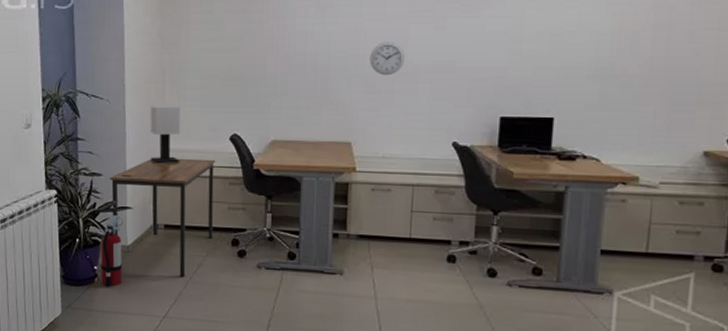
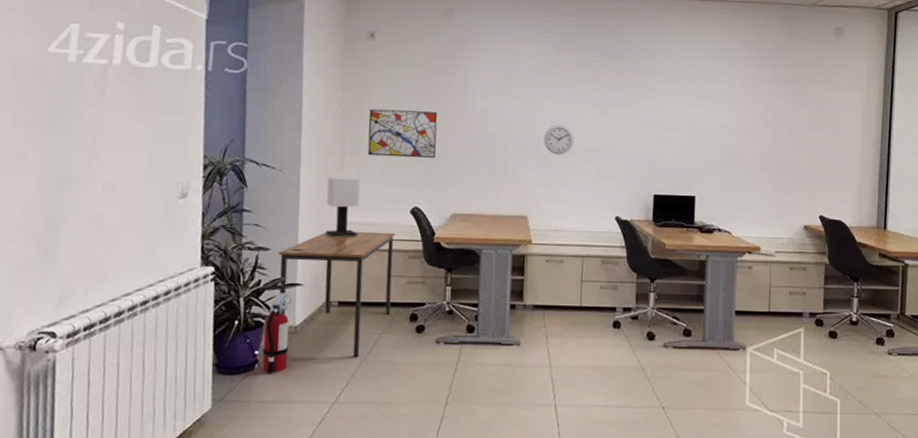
wall art: none [186,36,255,84] -> present [367,108,438,158]

